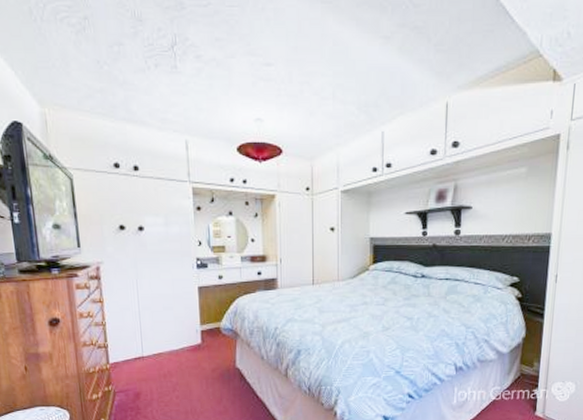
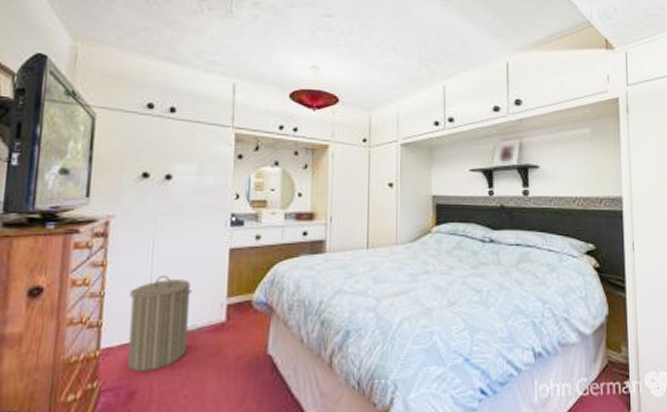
laundry hamper: none [124,308,174,379] -> present [126,275,193,371]

